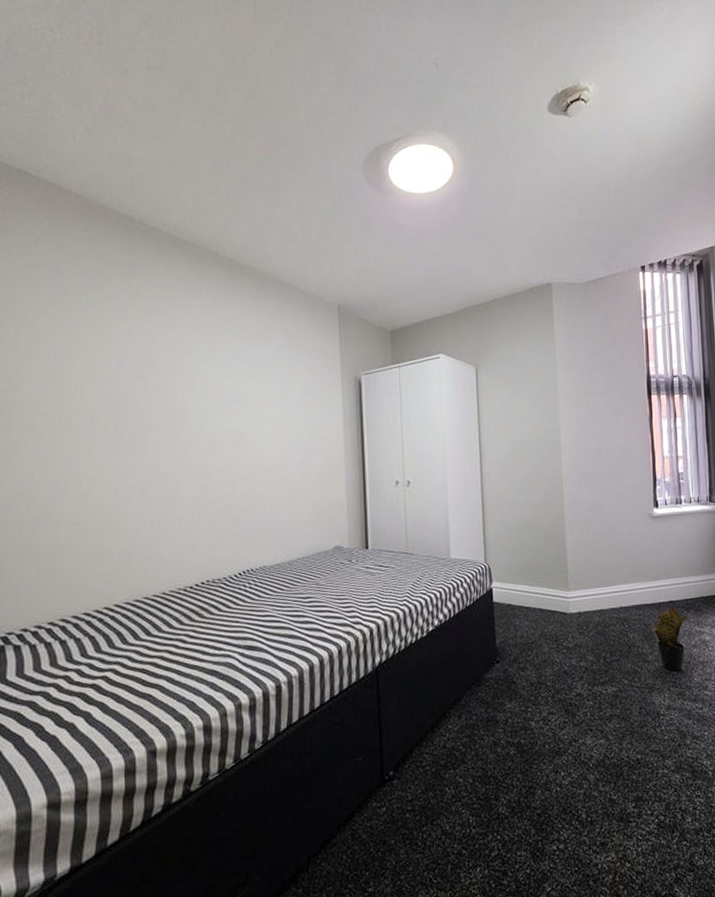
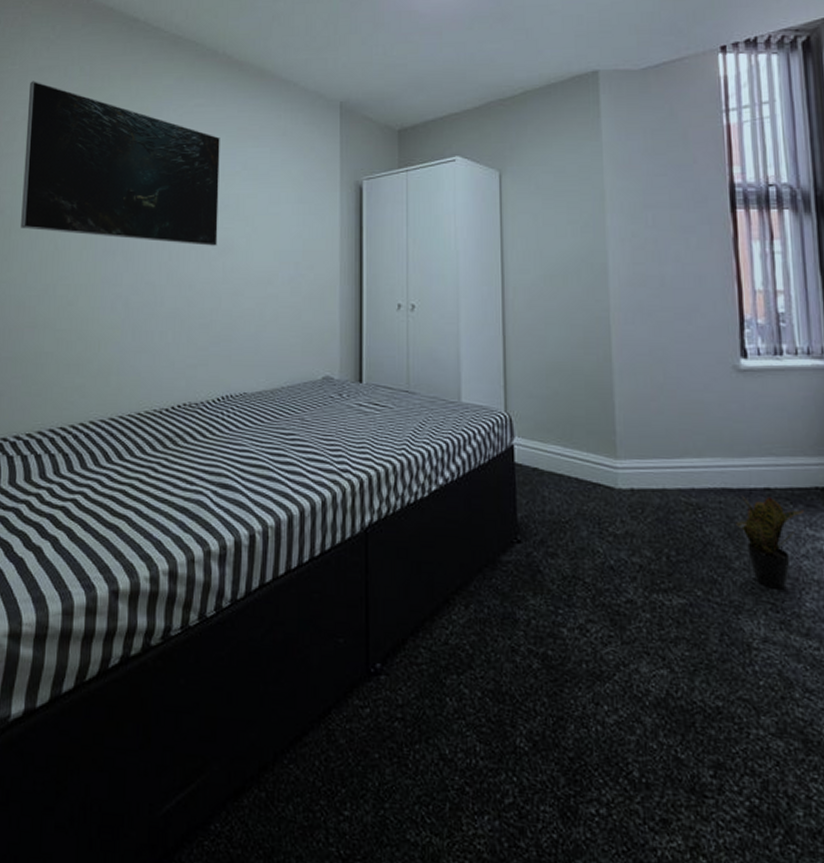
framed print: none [18,277,230,437] -> present [21,81,220,246]

